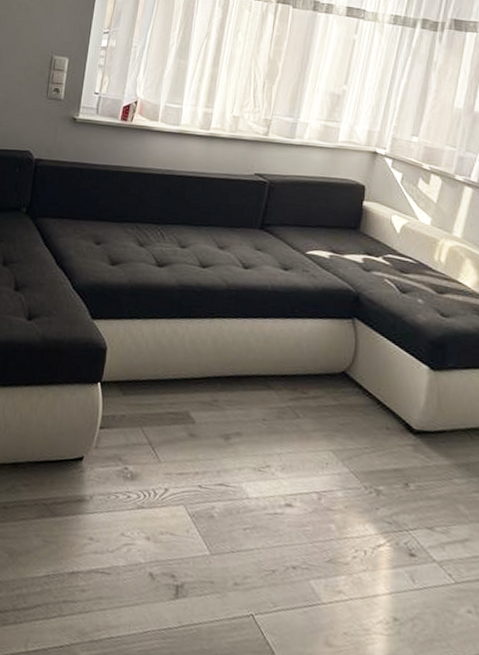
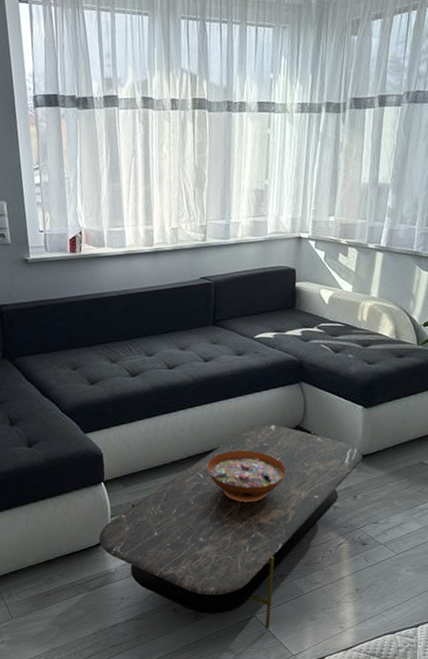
coffee table: none [79,358,423,640] -> present [98,424,364,629]
decorative bowl: none [224,382,322,456] -> present [207,450,287,503]

